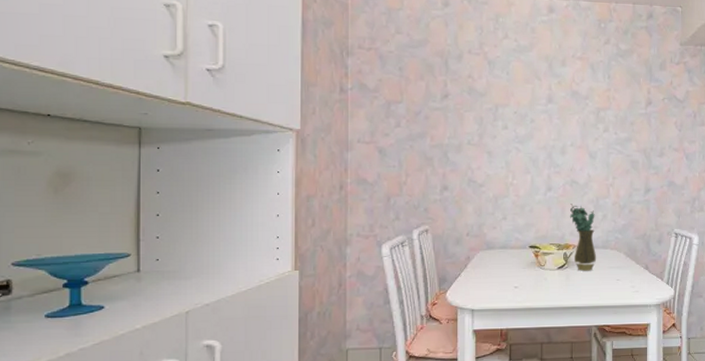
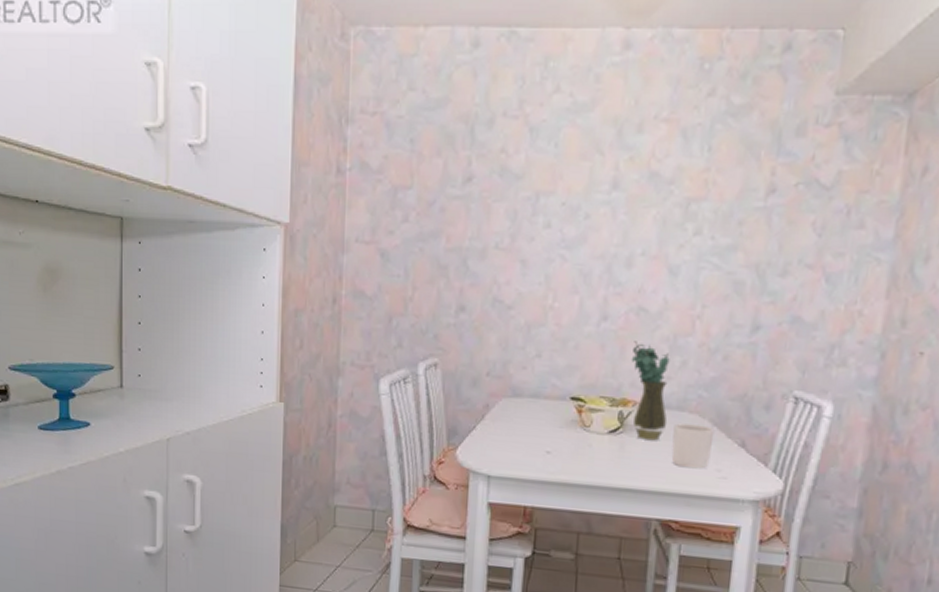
mug: none [601,257,628,288] -> present [671,423,715,469]

